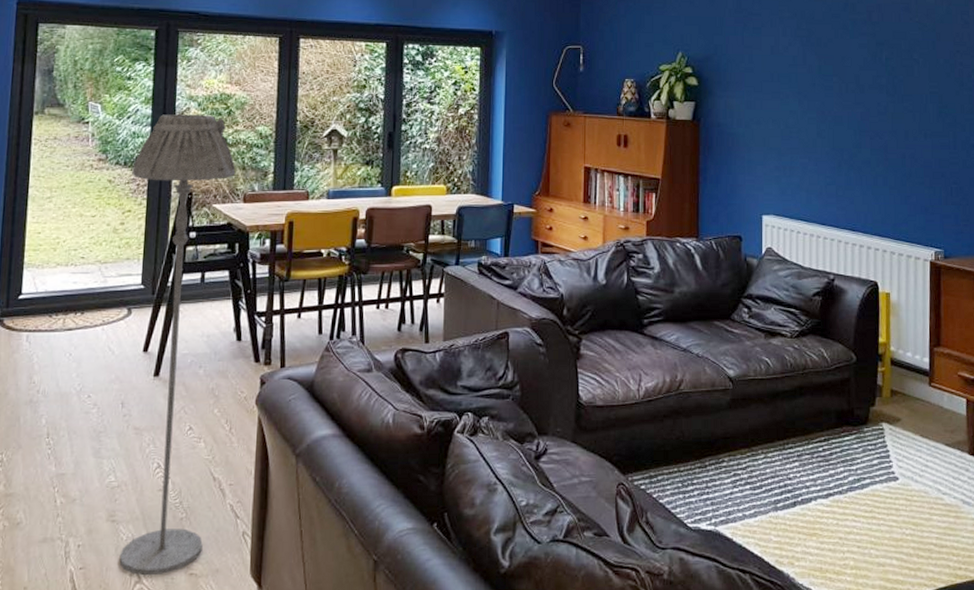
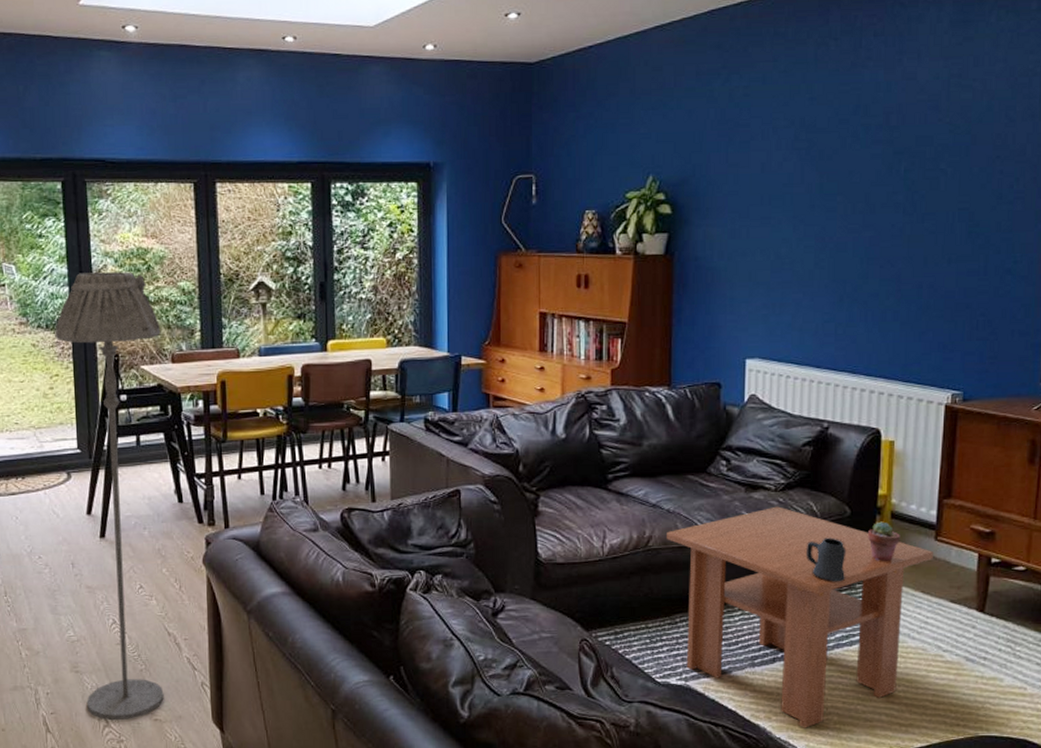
coffee table: none [696,352,929,574] -> present [667,506,933,728]
mug: none [819,383,855,426] -> present [805,537,847,582]
potted succulent: none [872,368,900,407] -> present [868,521,900,562]

